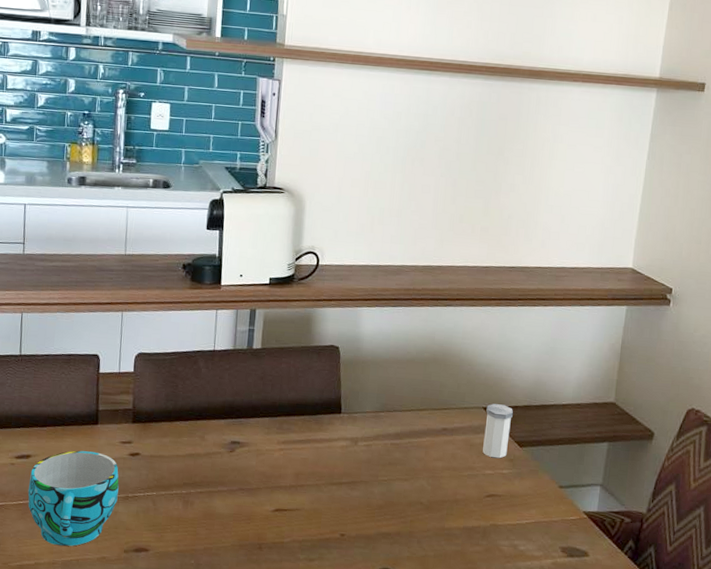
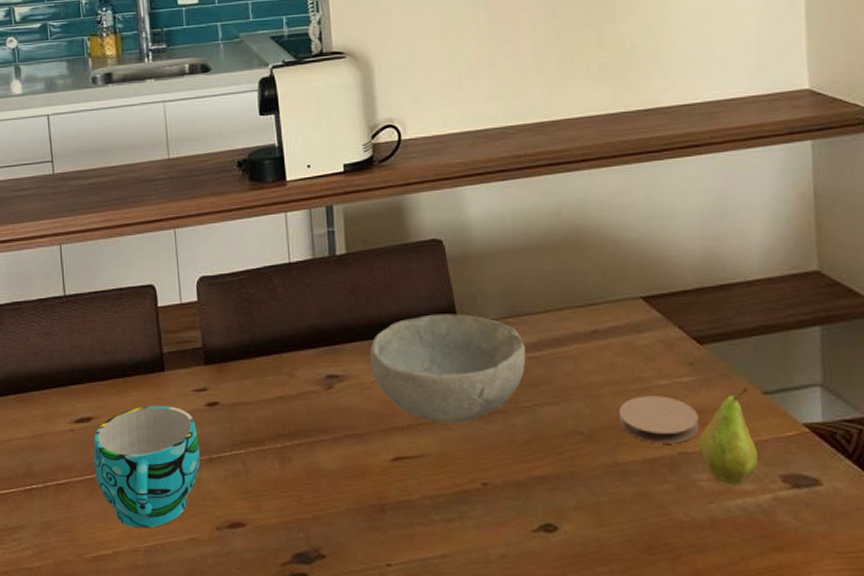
bowl: none [267,403,390,488] -> present [369,314,526,423]
coaster: none [451,480,510,518] -> present [619,396,699,444]
salt shaker: present [483,404,513,459] -> none [646,290,684,363]
fruit: none [506,481,549,552] -> present [699,386,758,485]

